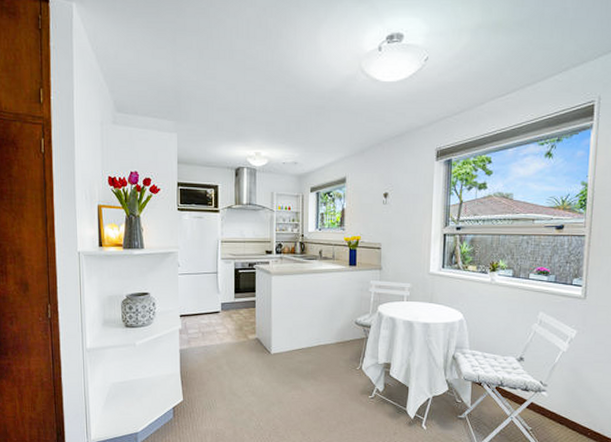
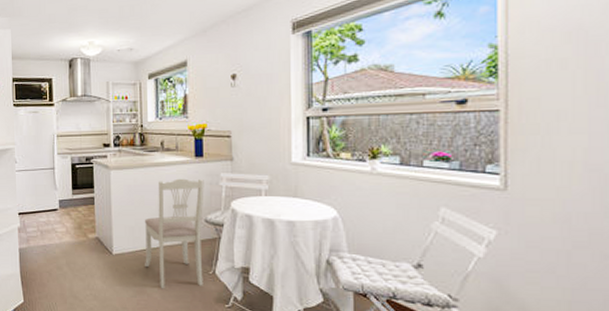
dining chair: none [300,284,356,384] -> present [145,178,204,289]

